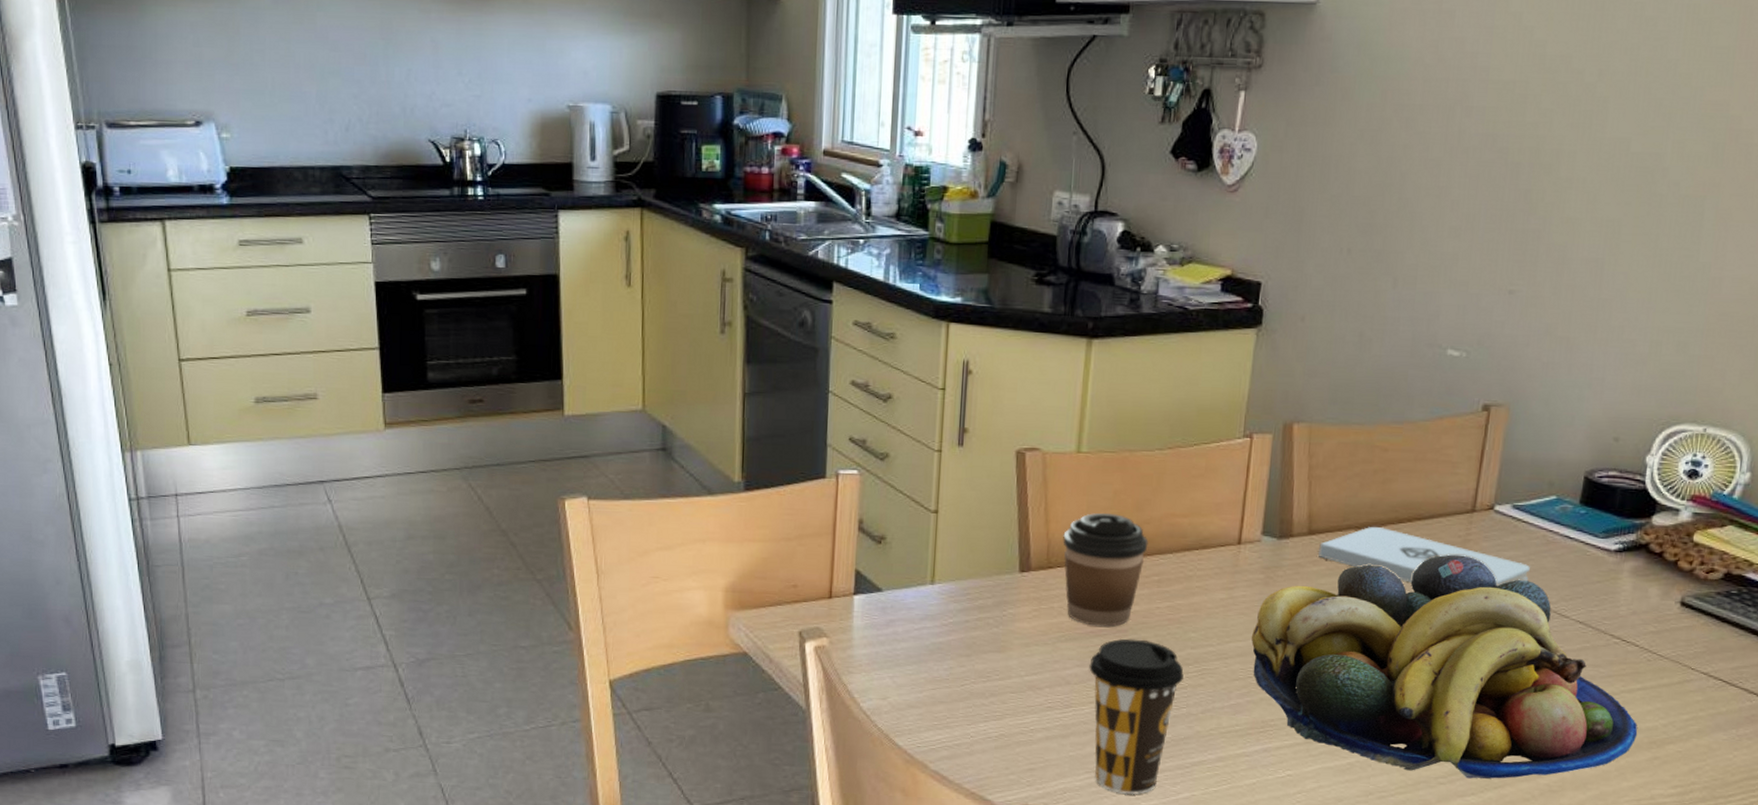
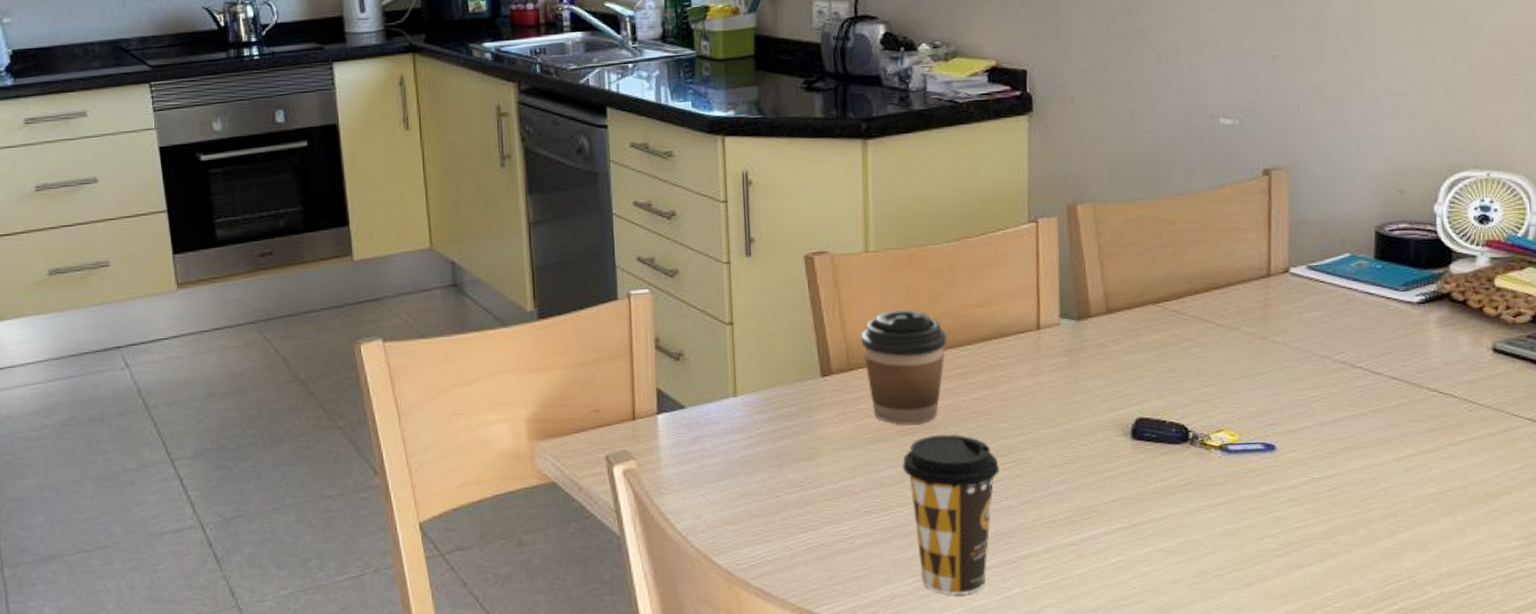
fruit bowl: present [1251,554,1638,779] -> none [1062,320,1471,549]
notepad: present [1317,527,1530,587] -> none [1118,300,1335,353]

